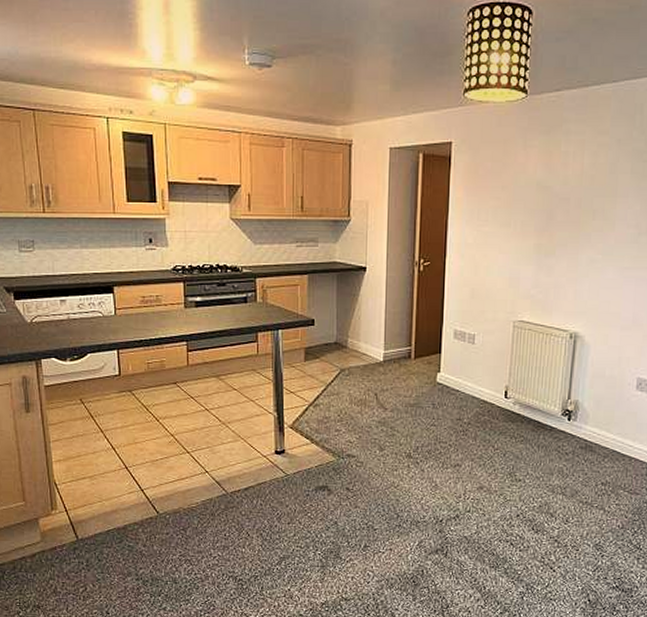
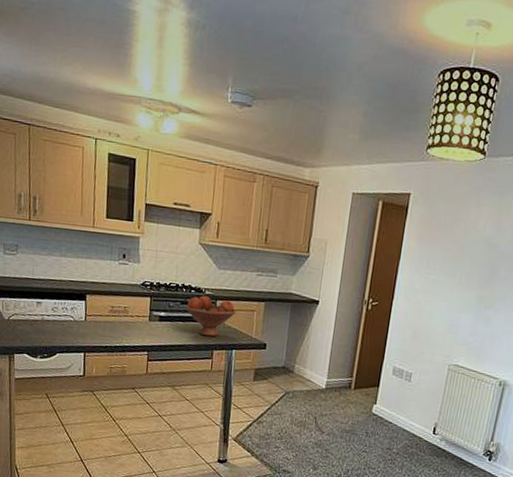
fruit bowl: none [223,274,278,318] -> present [186,295,236,337]

